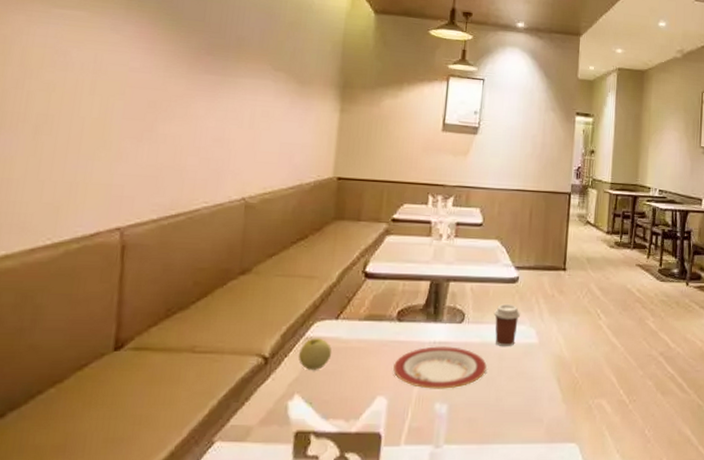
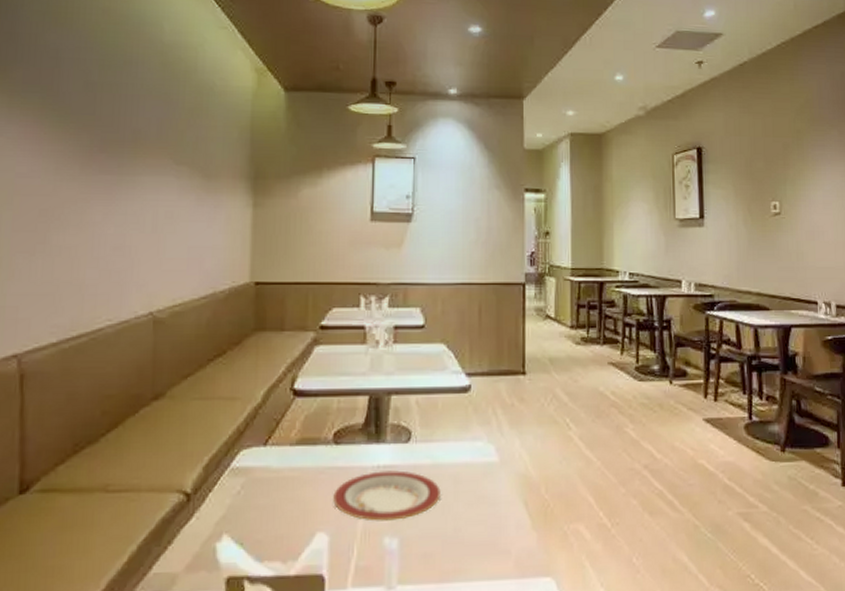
apple: present [298,338,332,370] -> none [225,468,262,506]
coffee cup: present [493,304,521,346] -> none [444,418,477,467]

